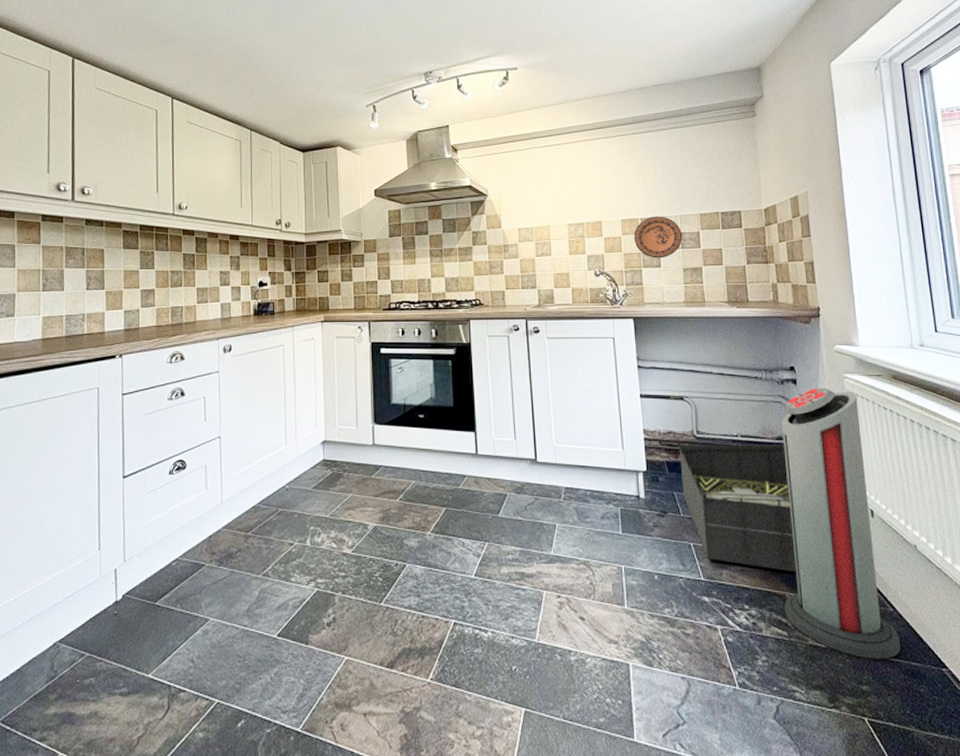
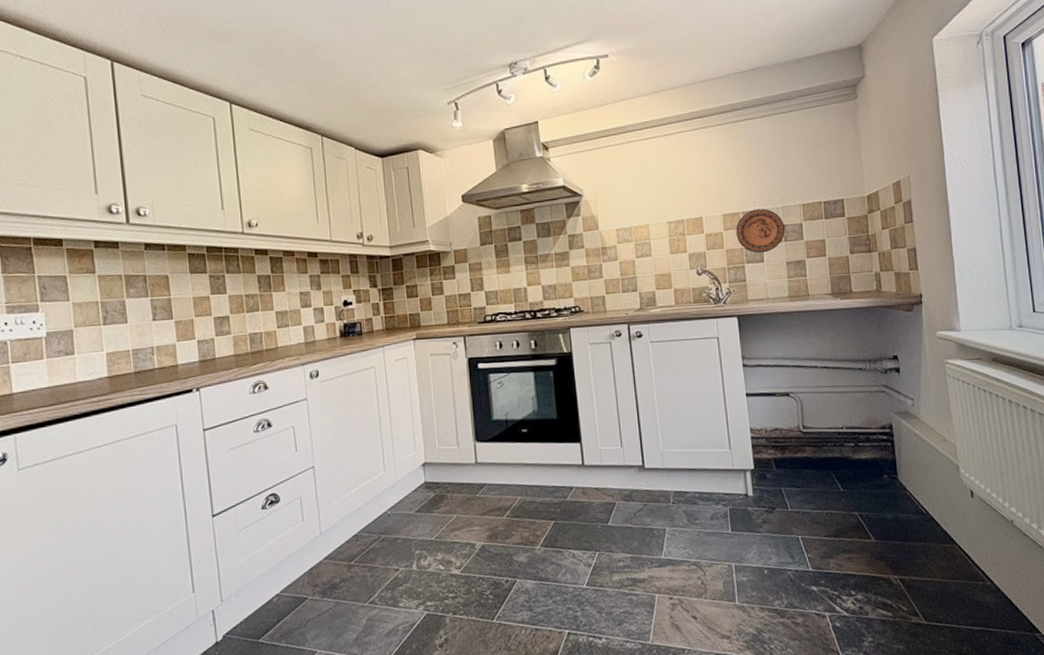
storage bin: present [679,444,796,572] -> none [785,433,900,556]
air purifier: present [782,387,901,659] -> none [885,374,998,631]

